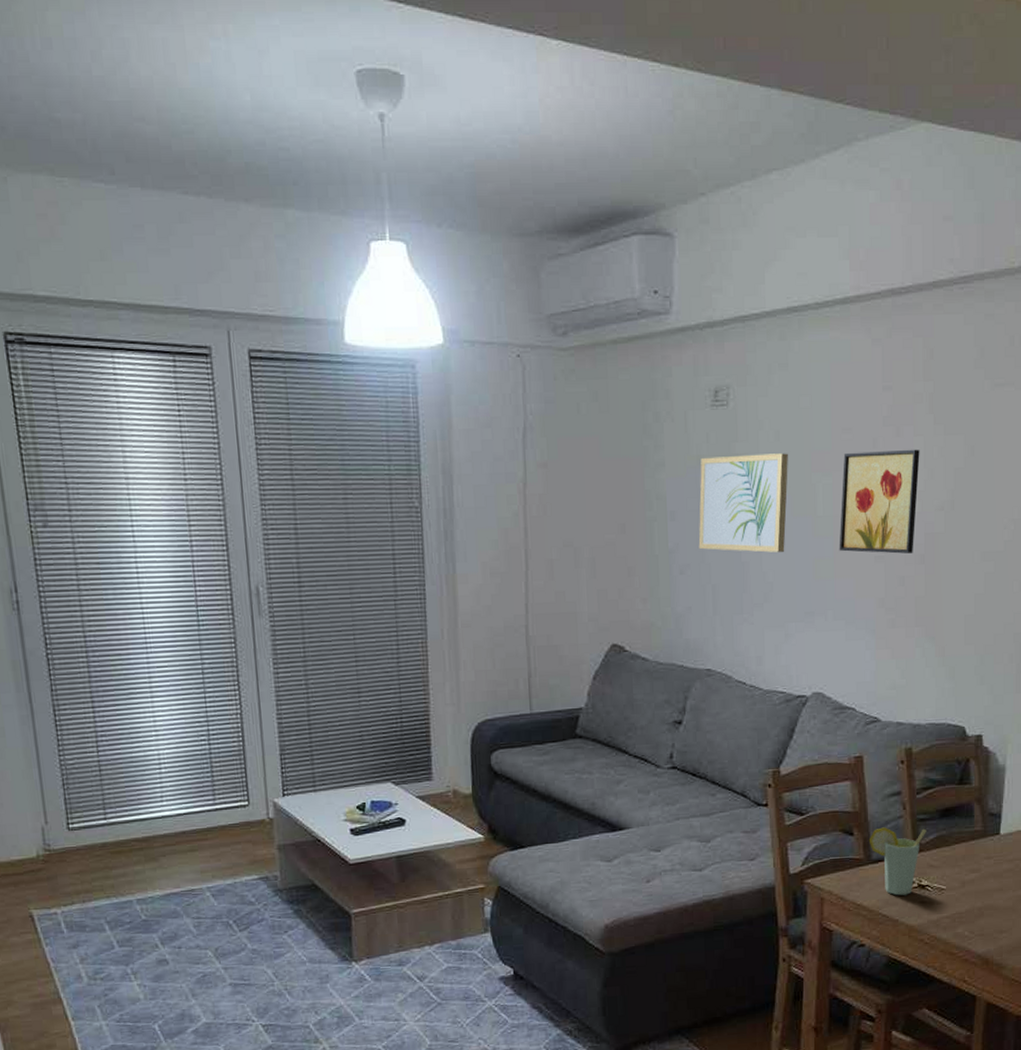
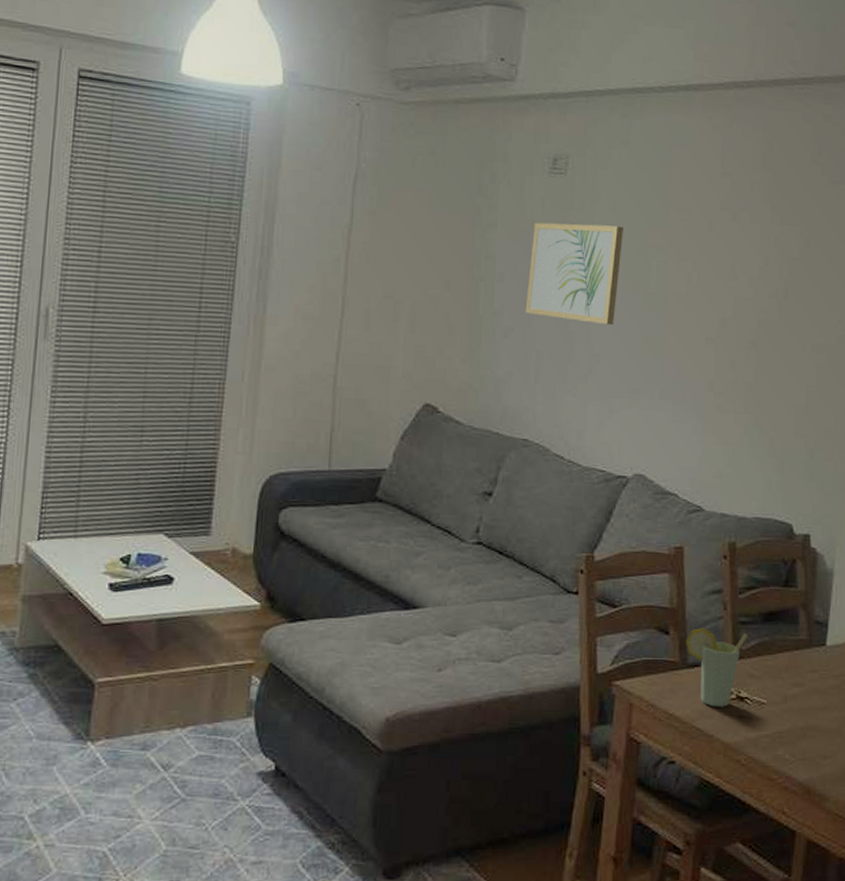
wall art: present [839,449,920,554] -> none [669,232,756,338]

